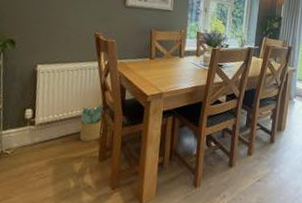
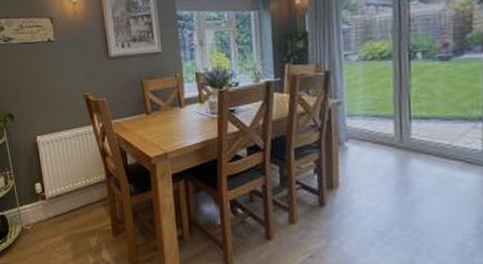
potted plant: present [80,104,104,142] -> none [86,172,111,215]

